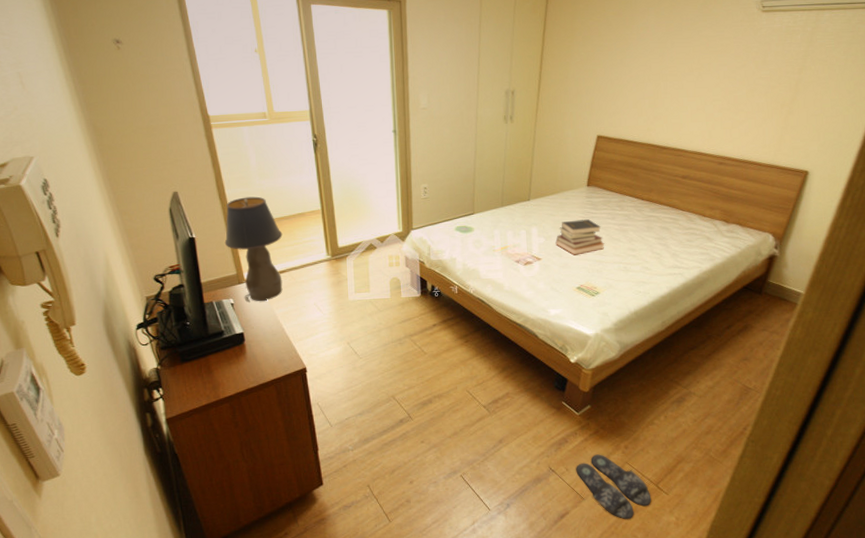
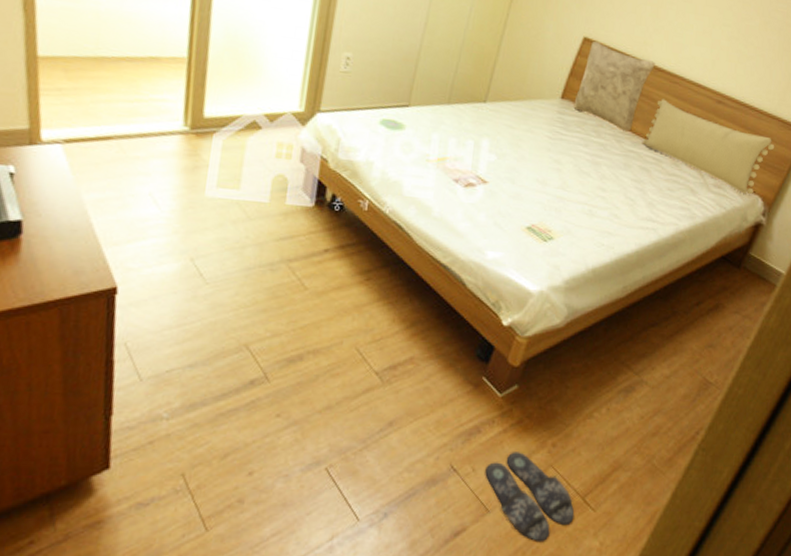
table lamp: present [224,196,283,302] -> none [17,15,119,177]
books: present [555,219,605,255] -> none [509,138,571,185]
pillow: none [598,136,660,202] -> present [573,41,655,131]
pillow: none [659,170,777,234] -> present [642,99,775,195]

